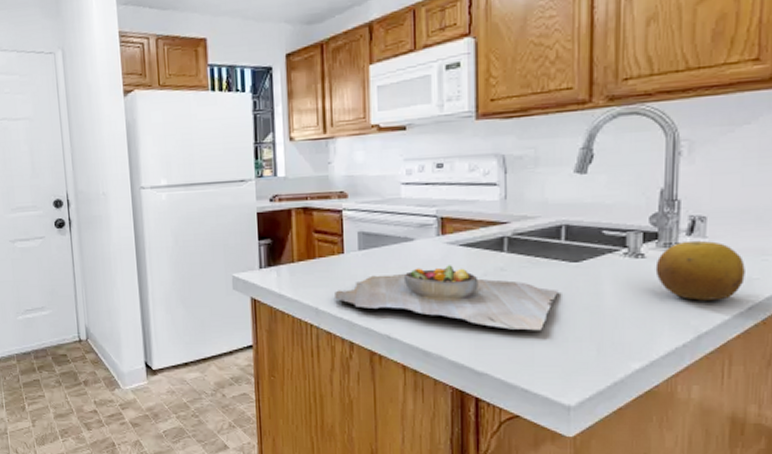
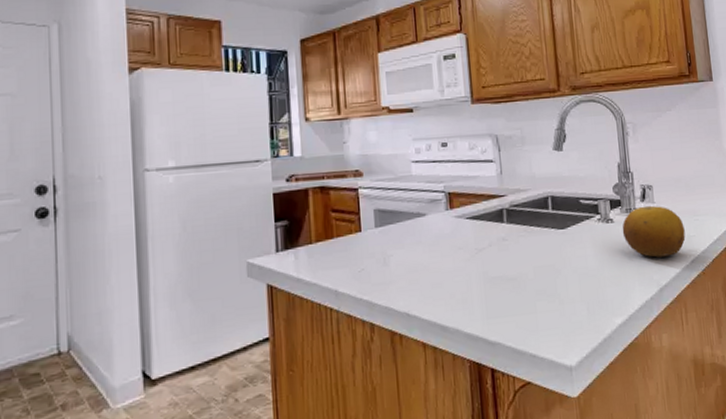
cutting board: present [335,265,559,331] -> none [354,238,552,297]

